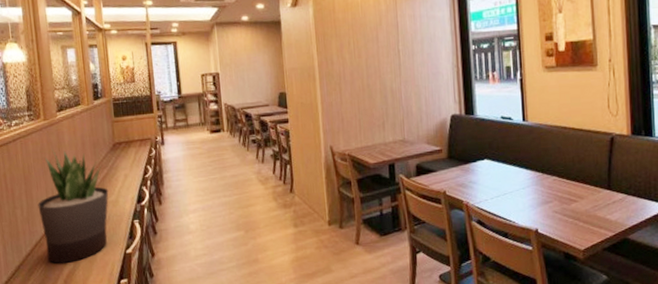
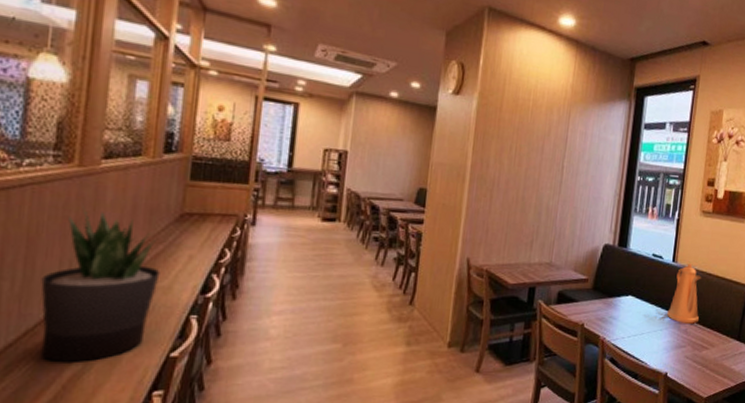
coffee pot: none [527,119,563,180] -> present [667,263,701,324]

